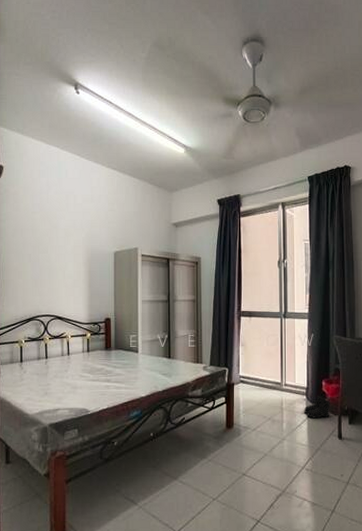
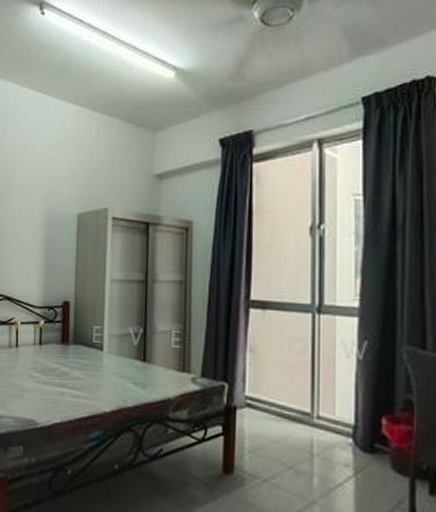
boots: present [303,395,331,419] -> none [348,439,397,478]

